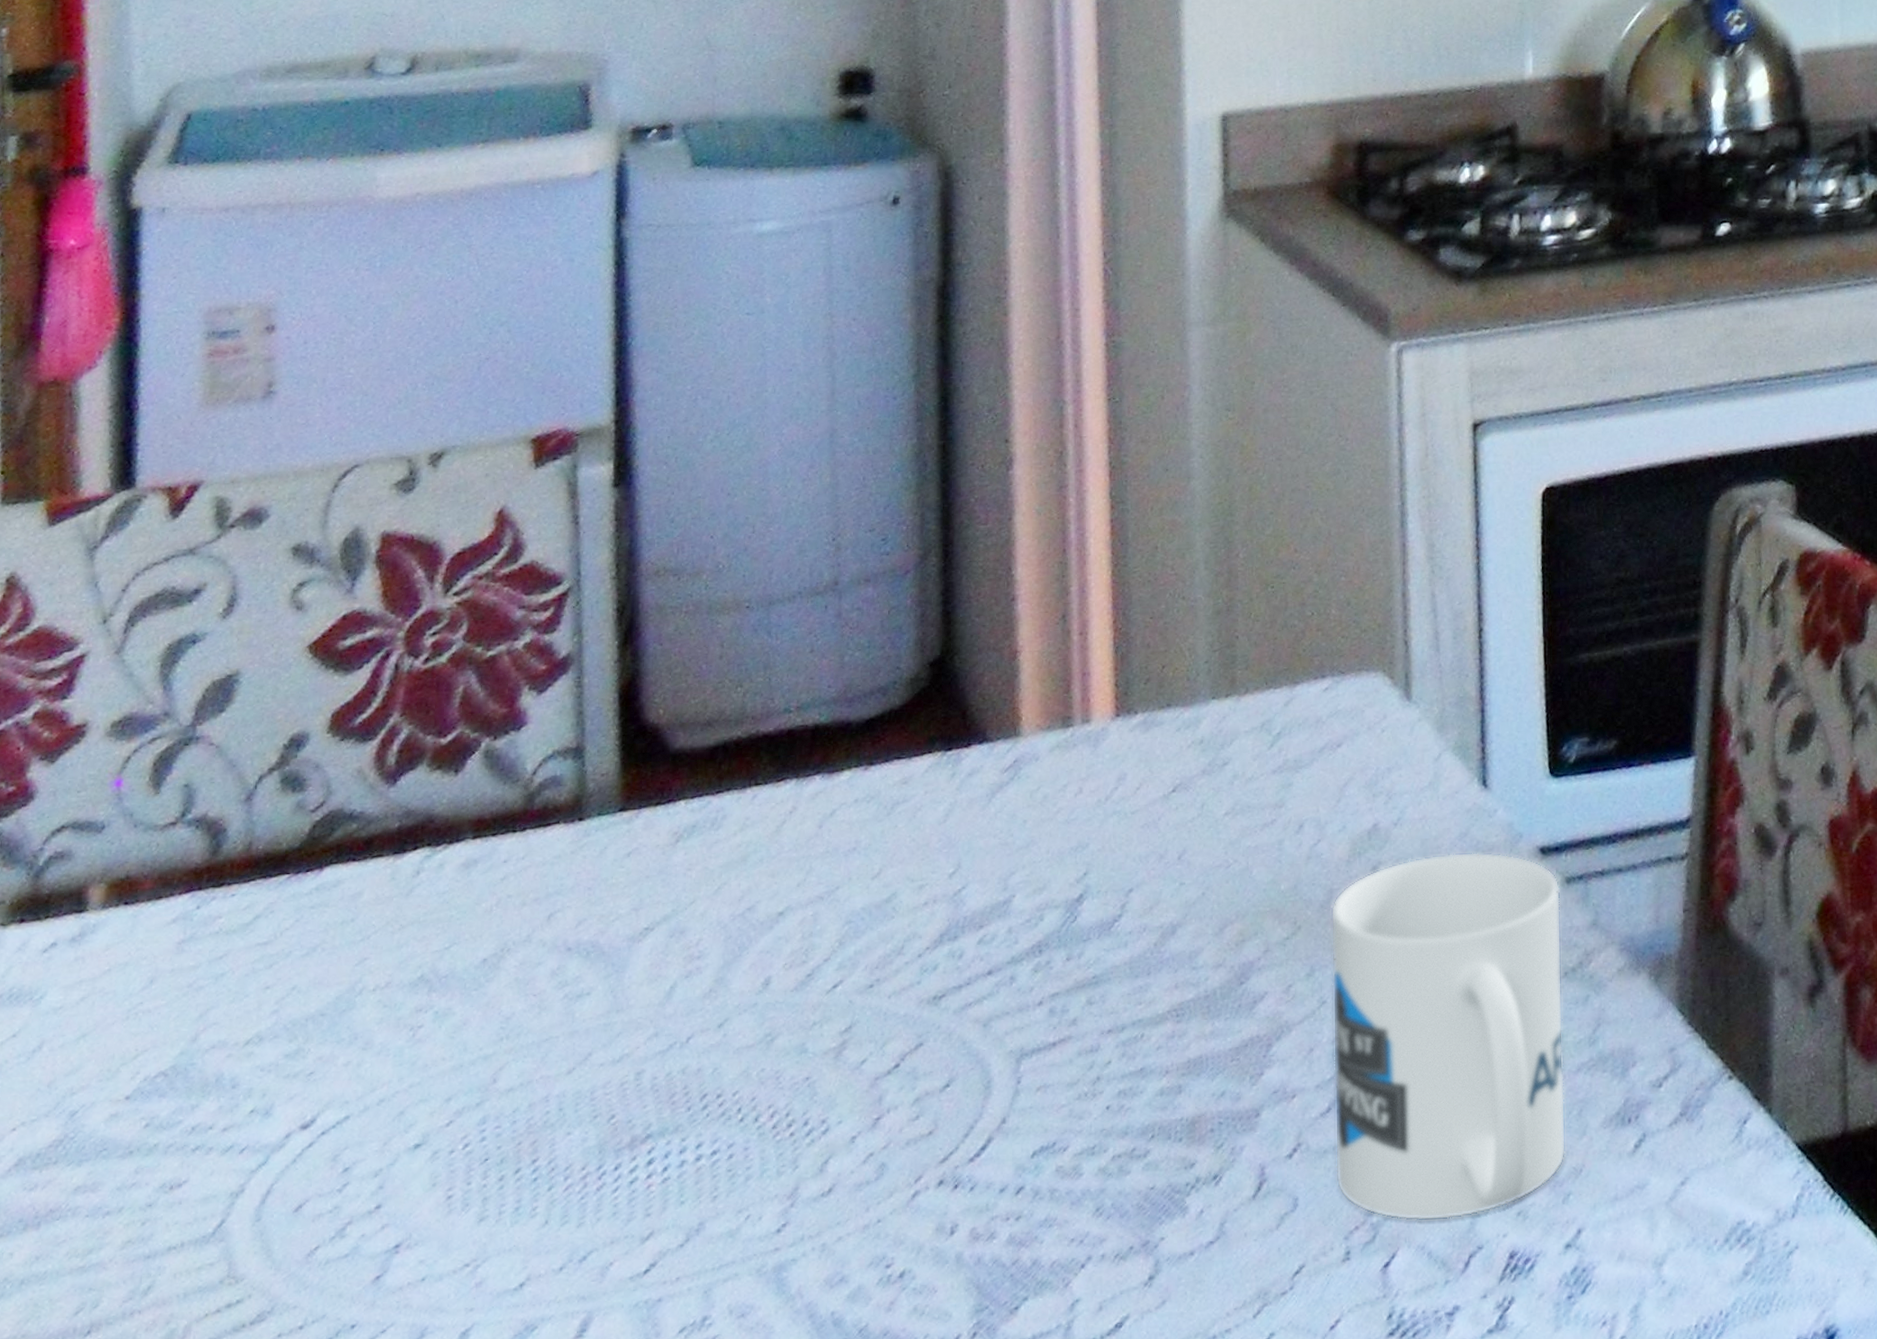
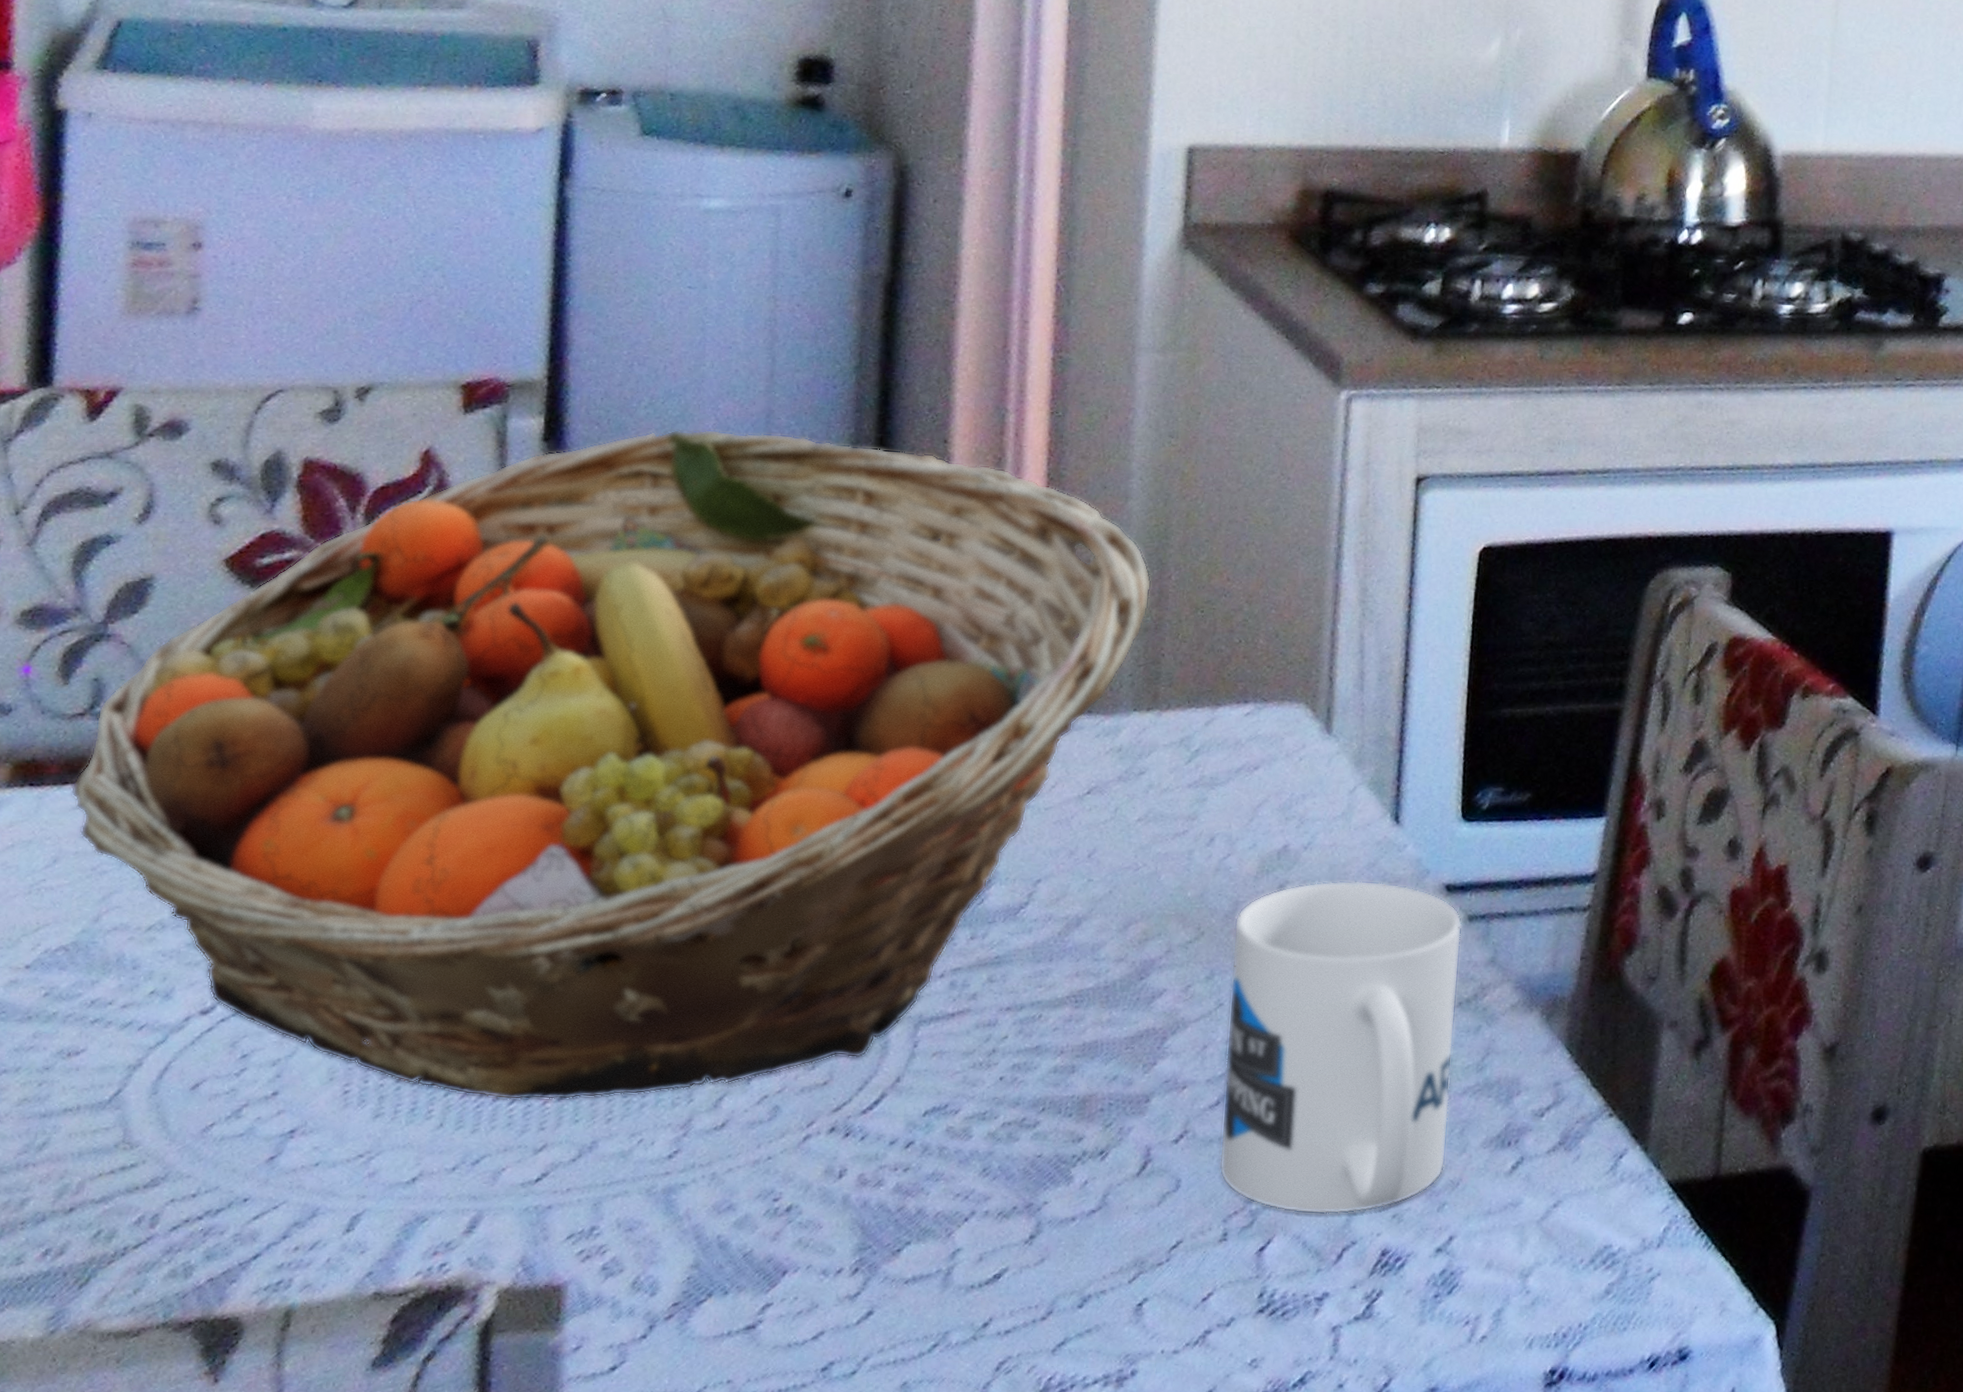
fruit basket: none [165,452,1220,1188] -> present [71,429,1152,1101]

